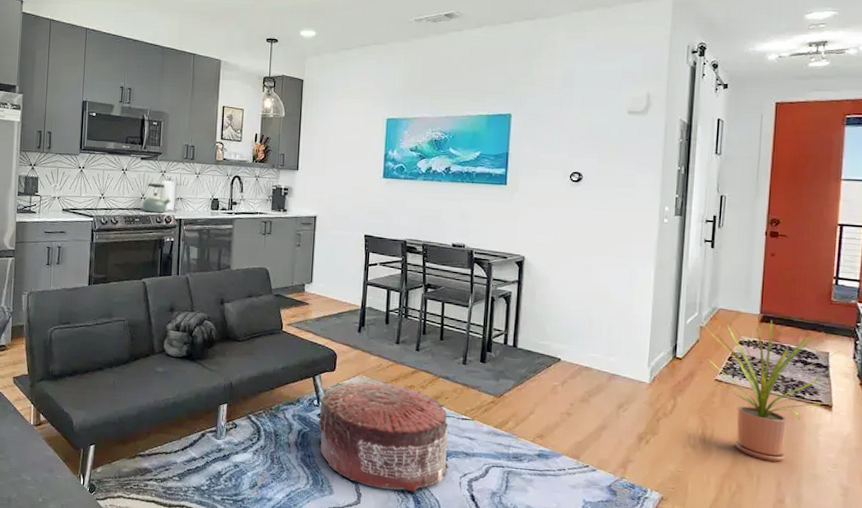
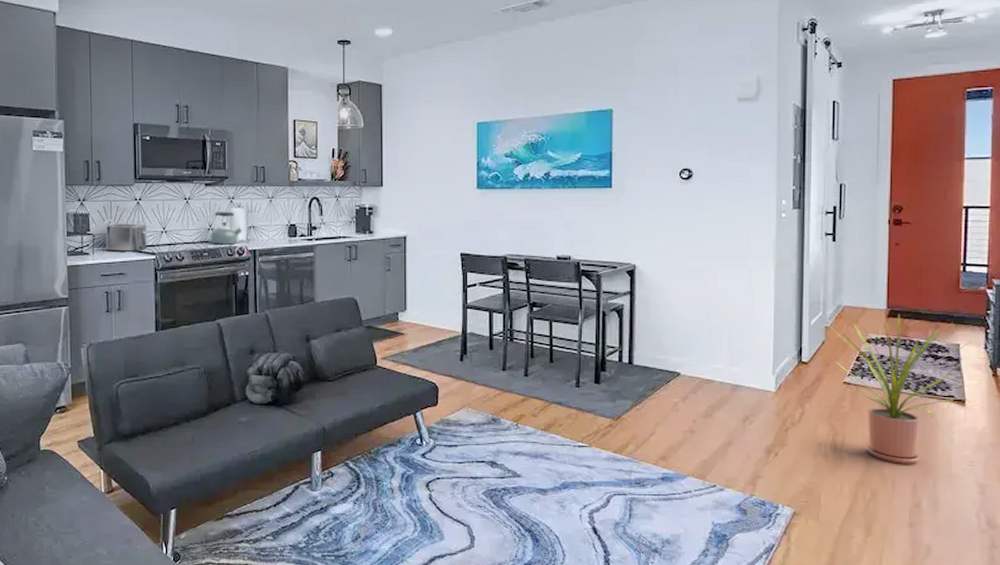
toaster: none [50,187,88,214] -> present [105,223,147,253]
pouf: present [318,380,449,492] -> none [423,413,567,530]

